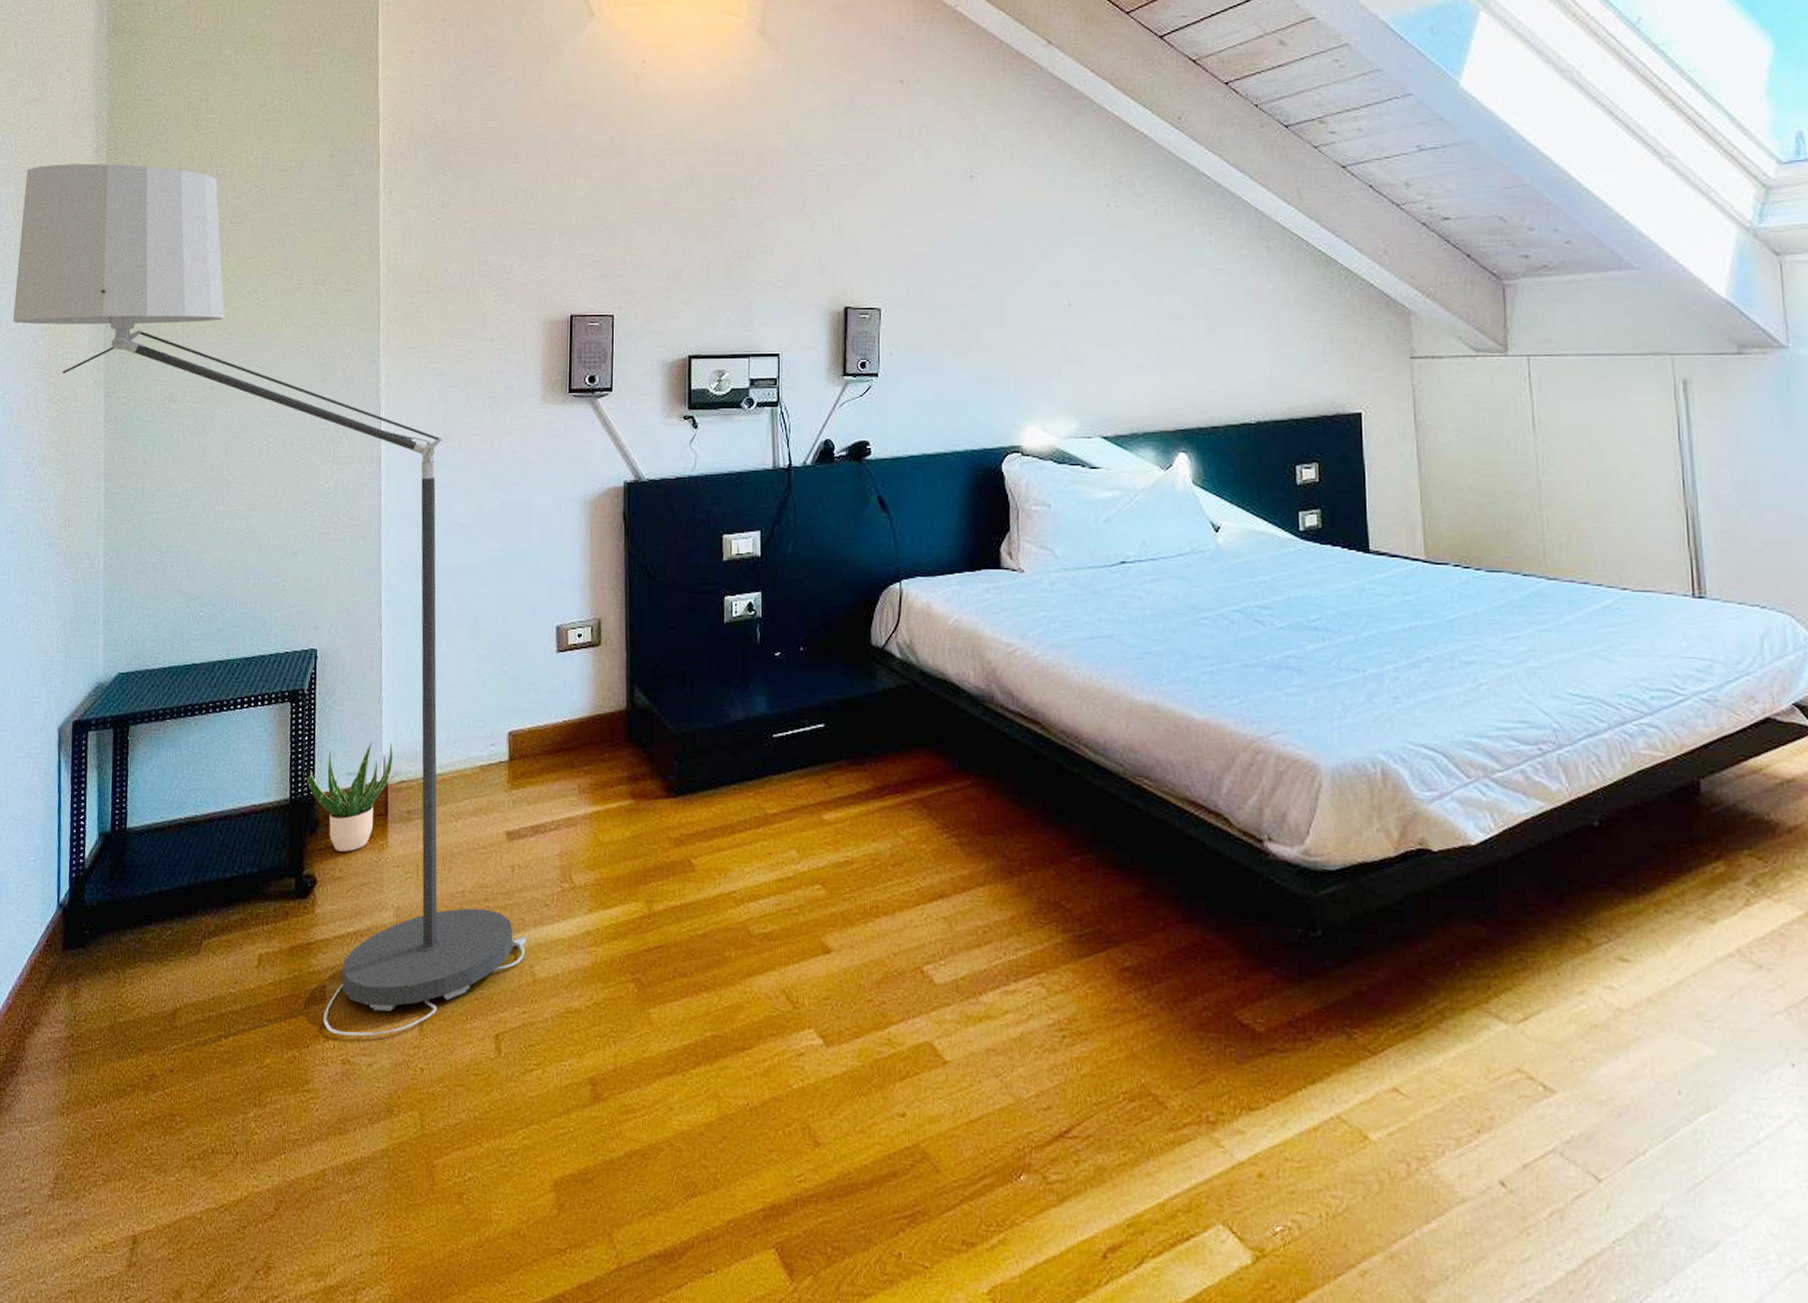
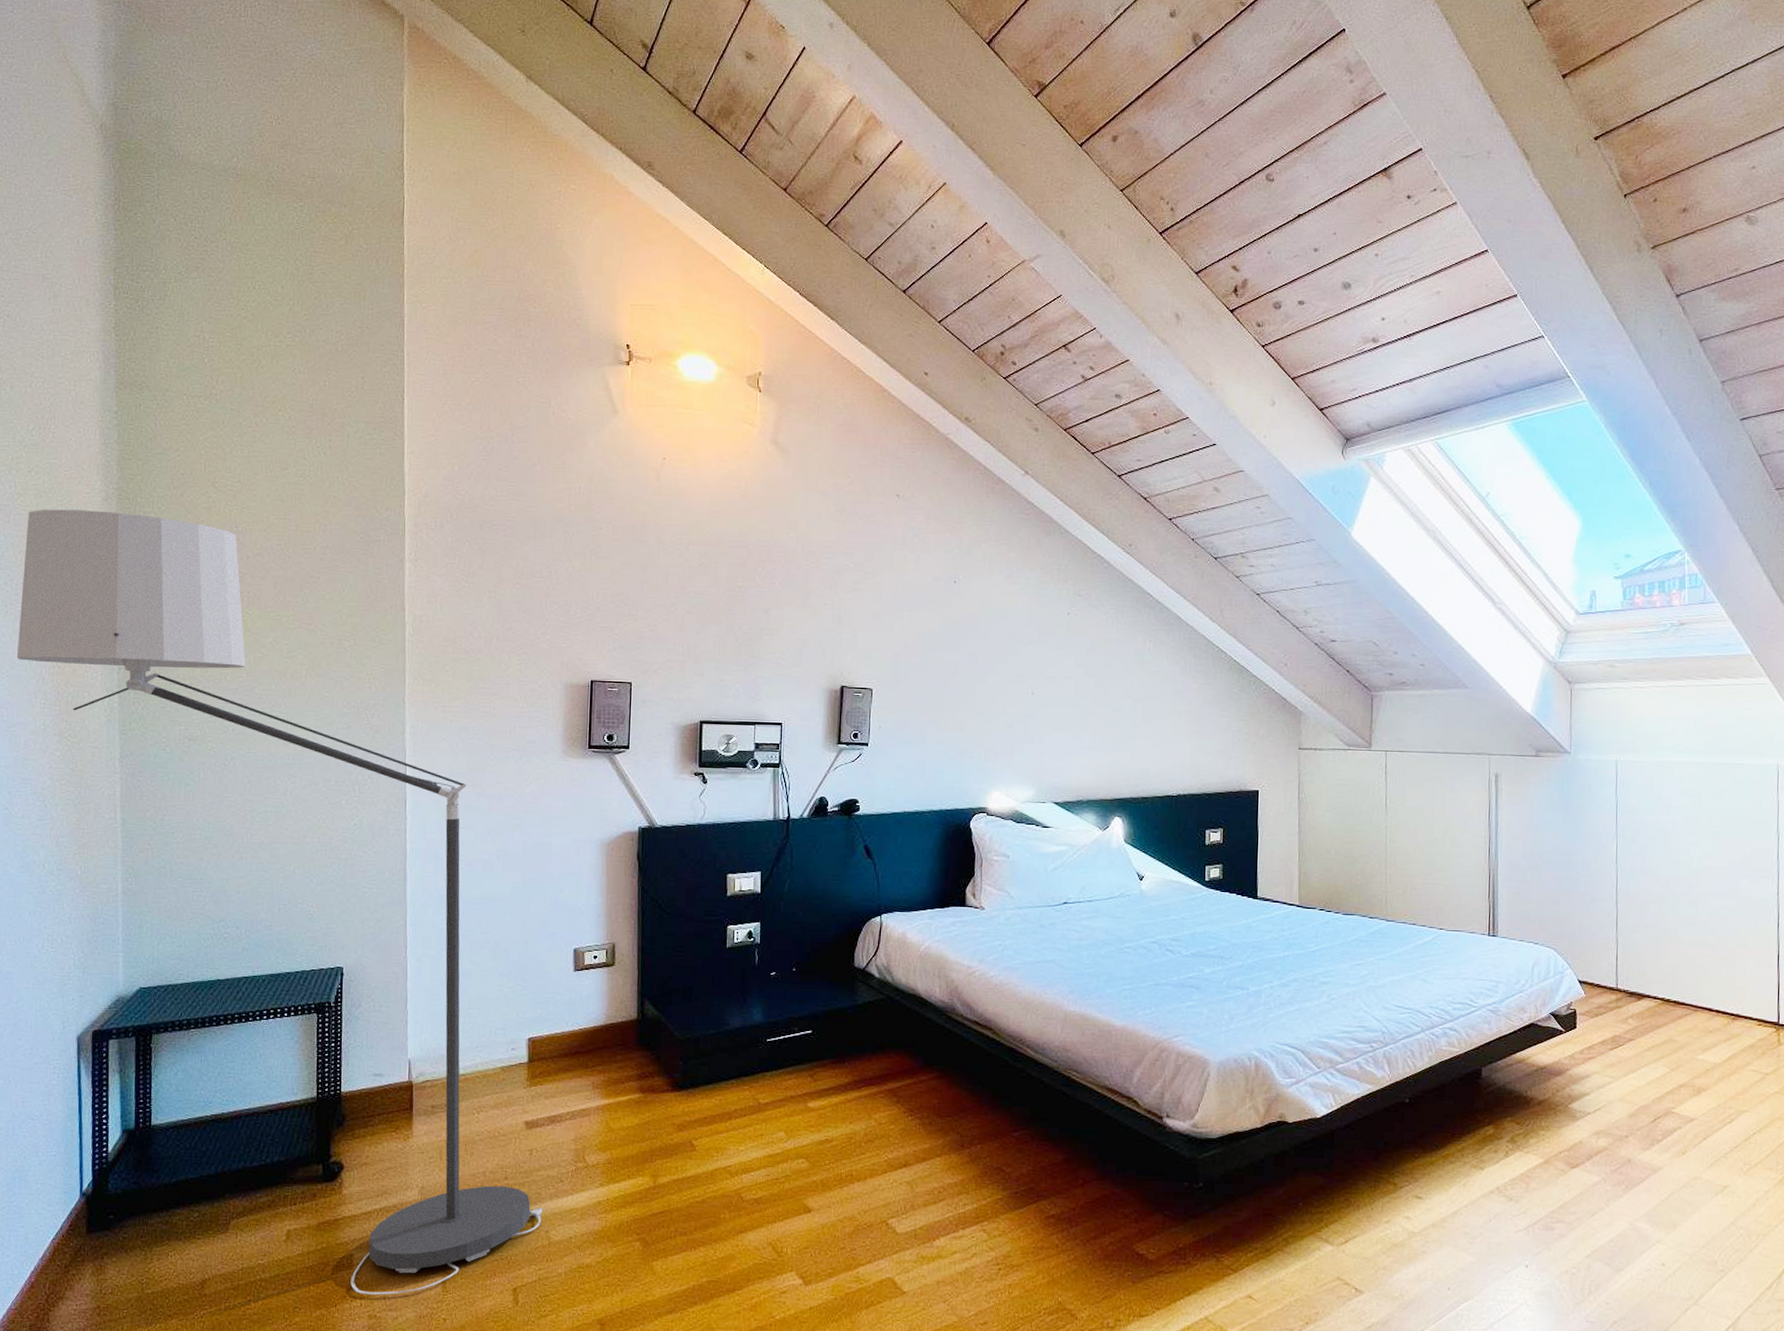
potted plant: present [305,742,393,852] -> none [332,1048,418,1141]

